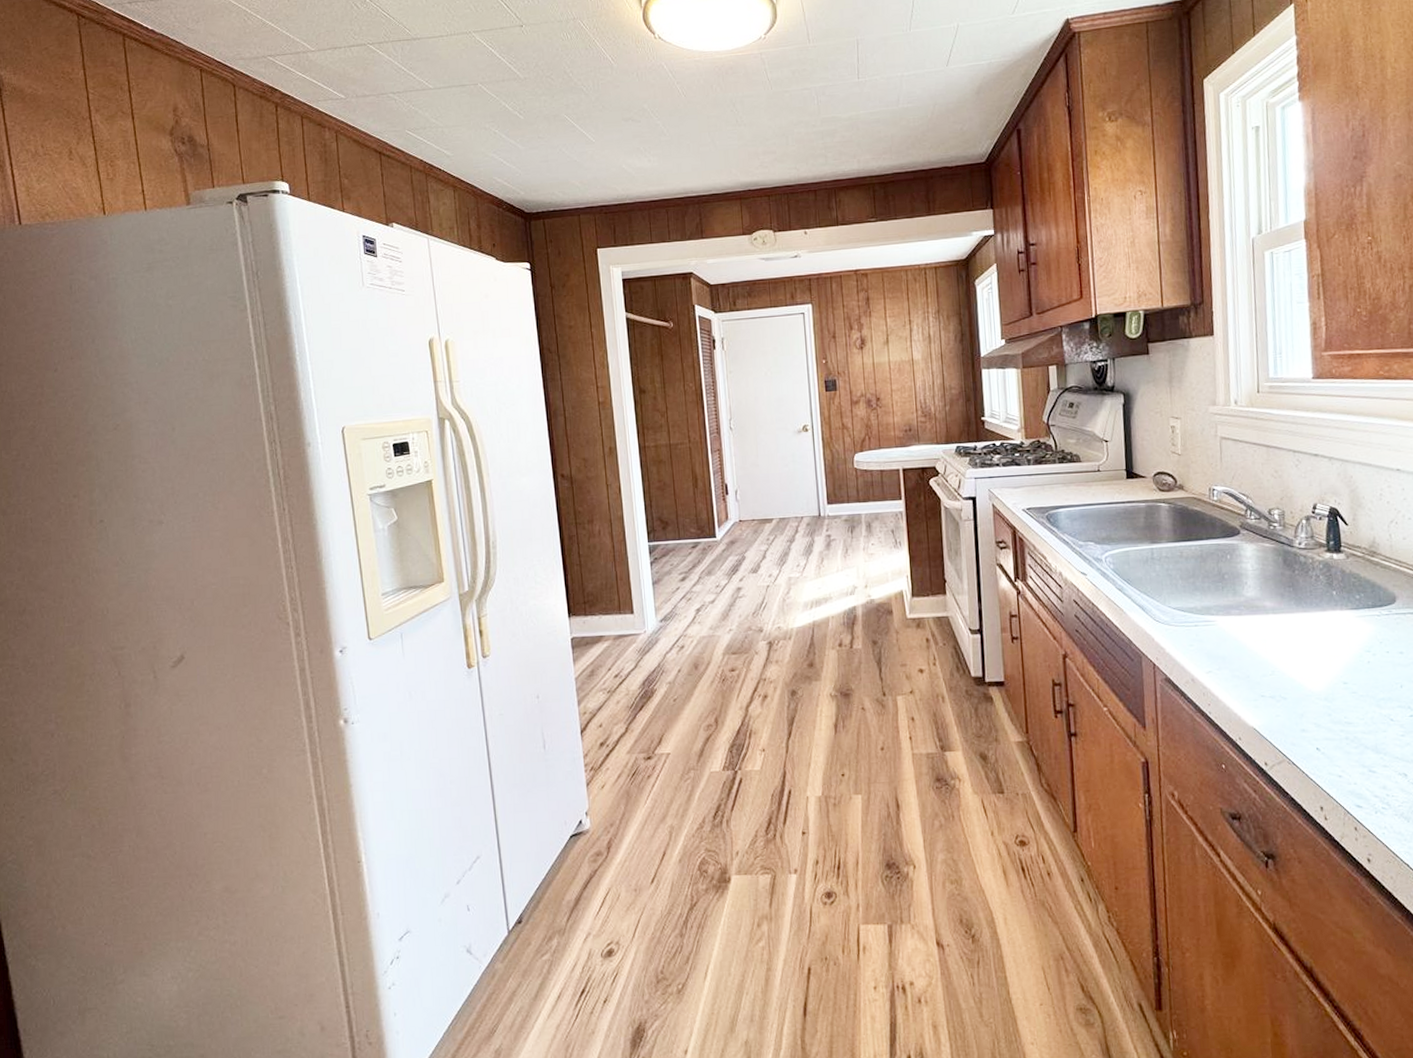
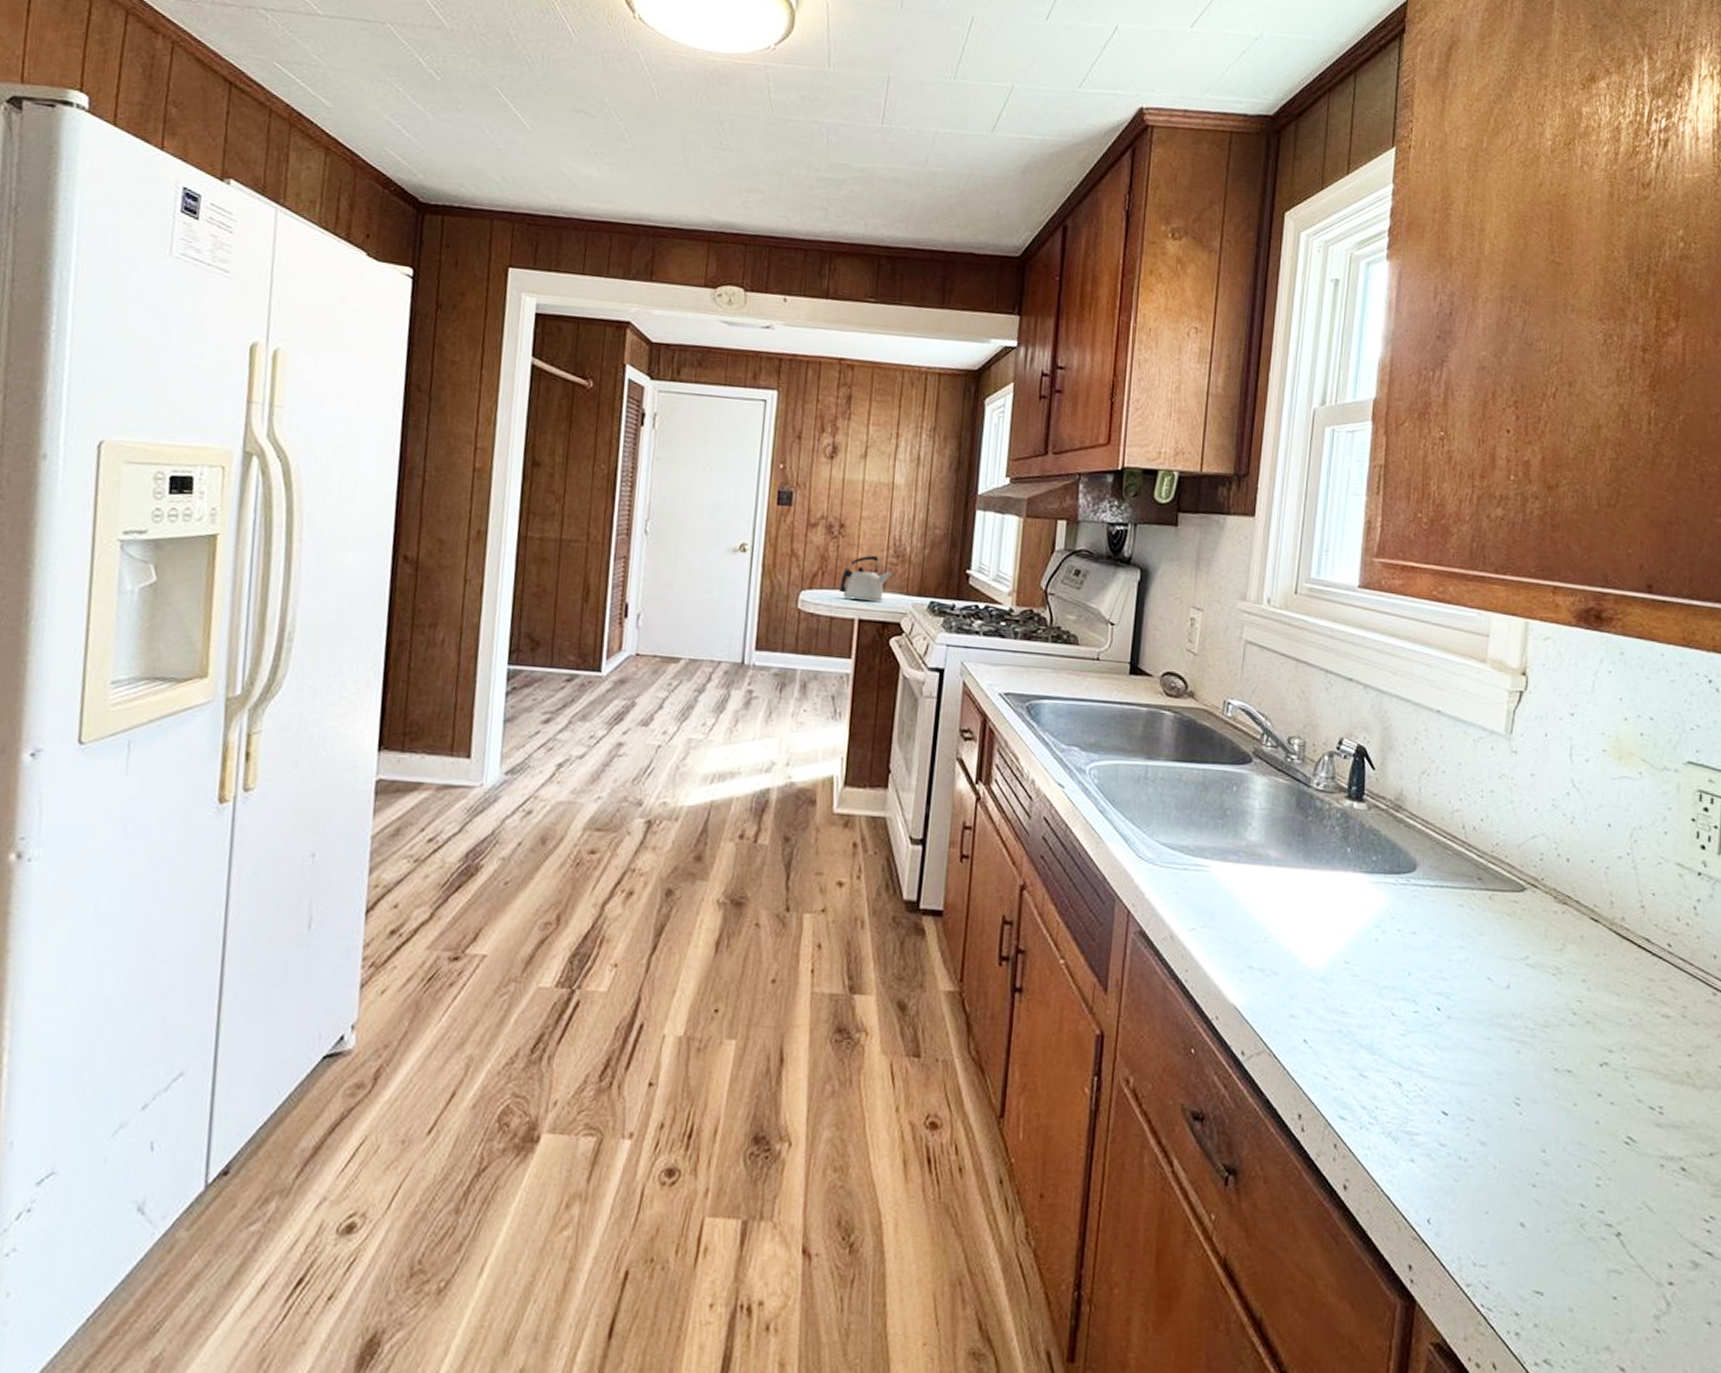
kettle: none [884,418,923,455] -> present [839,555,893,603]

